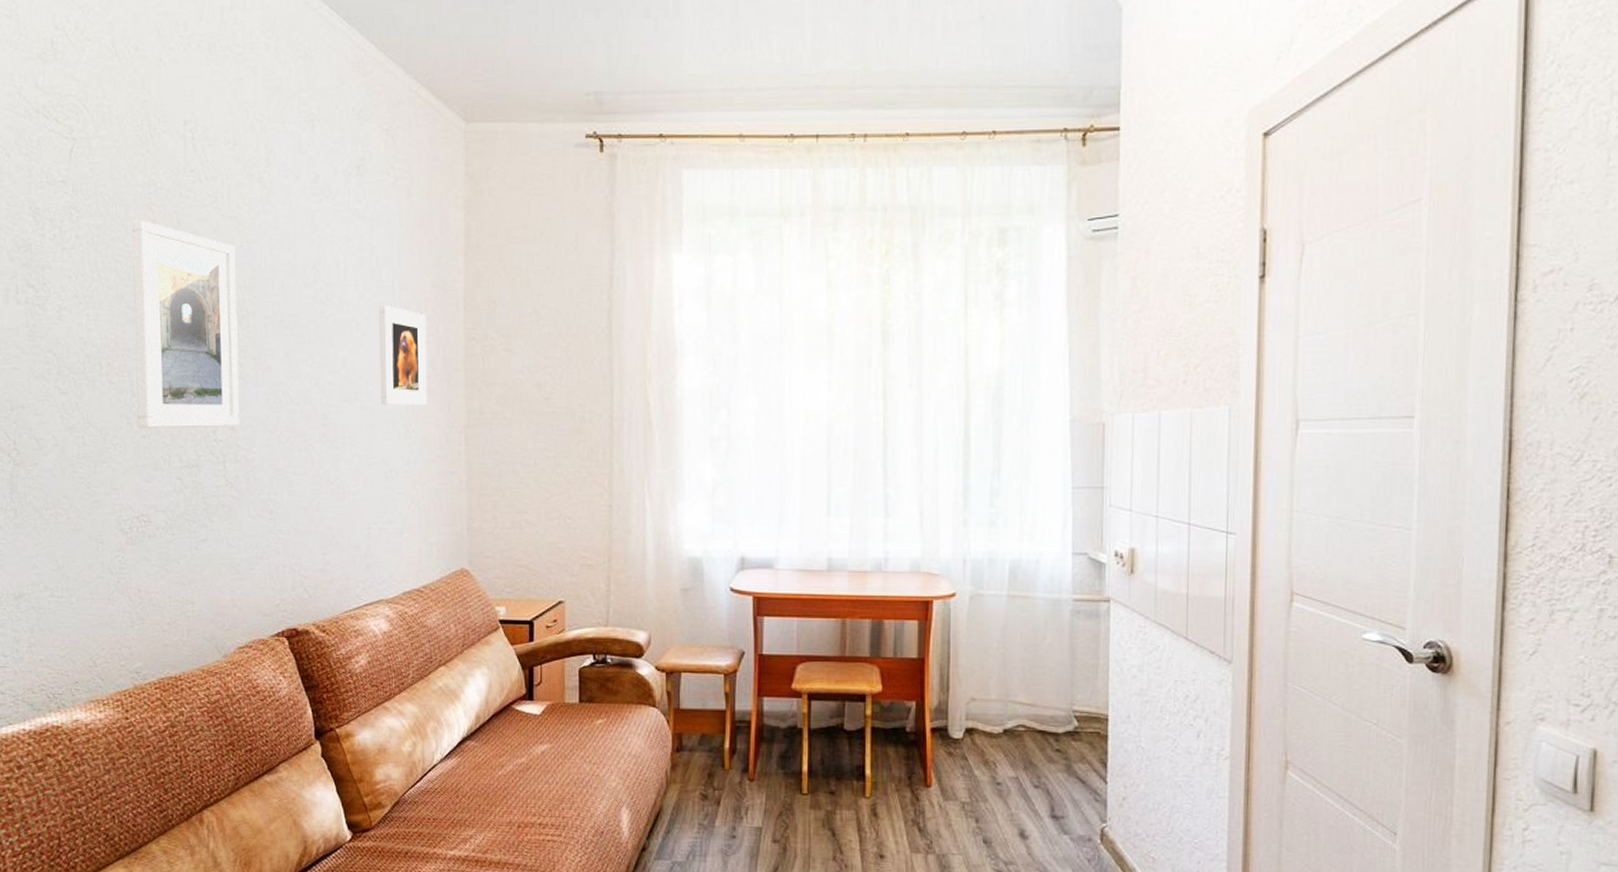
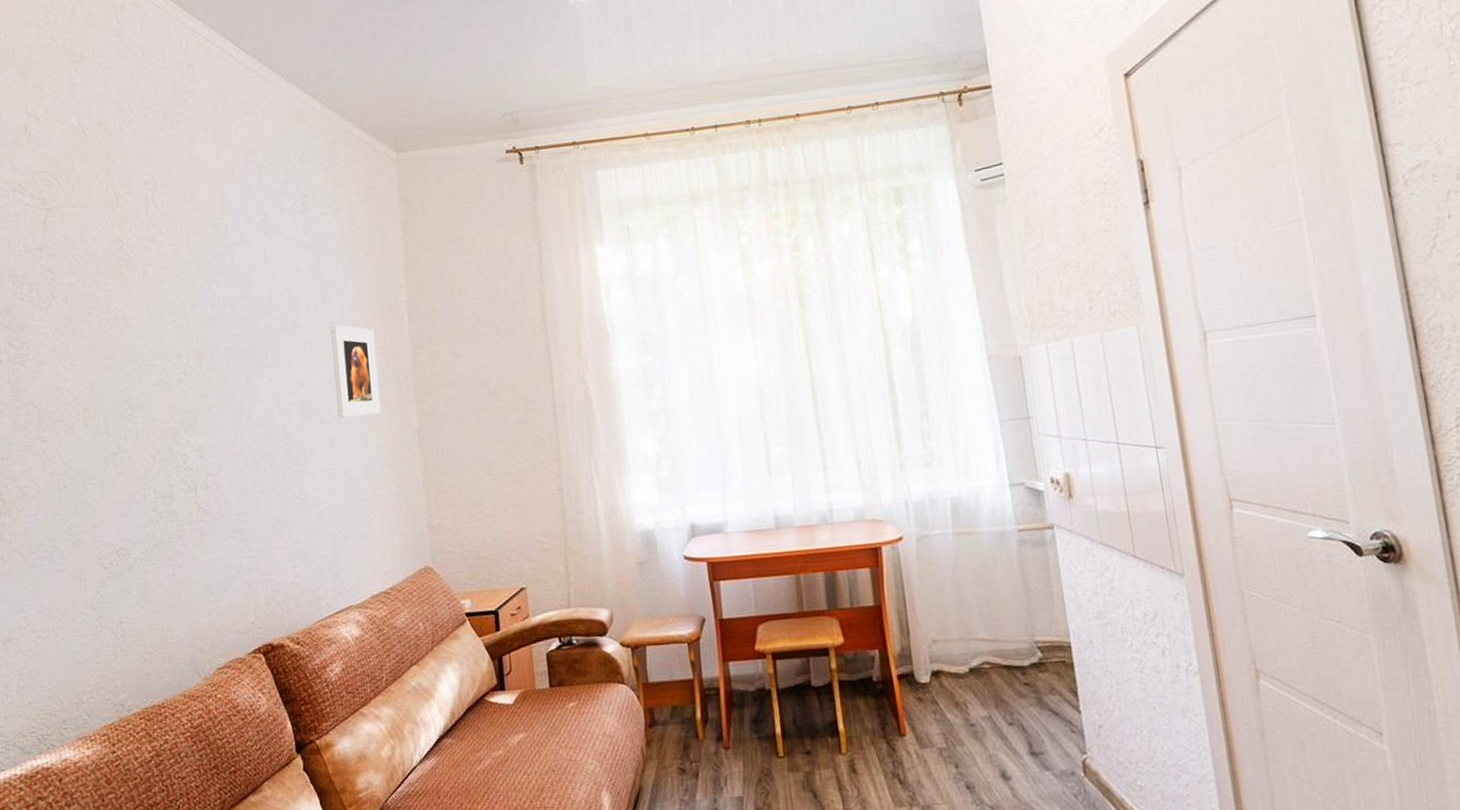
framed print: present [131,219,240,428] -> none [101,274,208,466]

